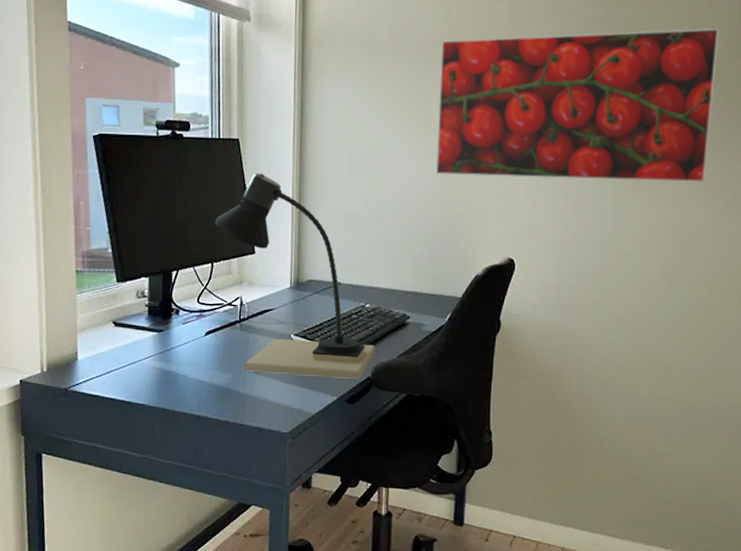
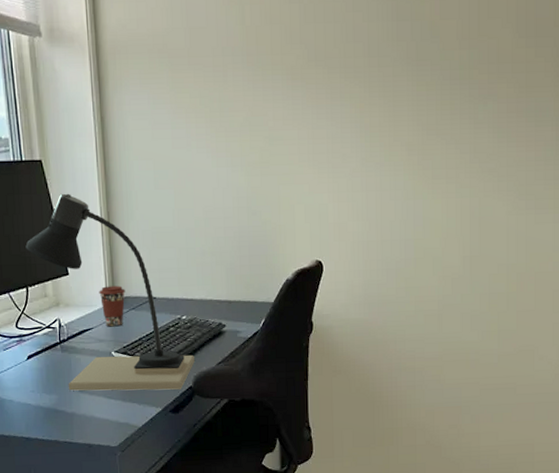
coffee cup: none [283,268,310,310] -> present [99,286,125,327]
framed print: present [435,27,720,182] -> none [236,16,508,183]

